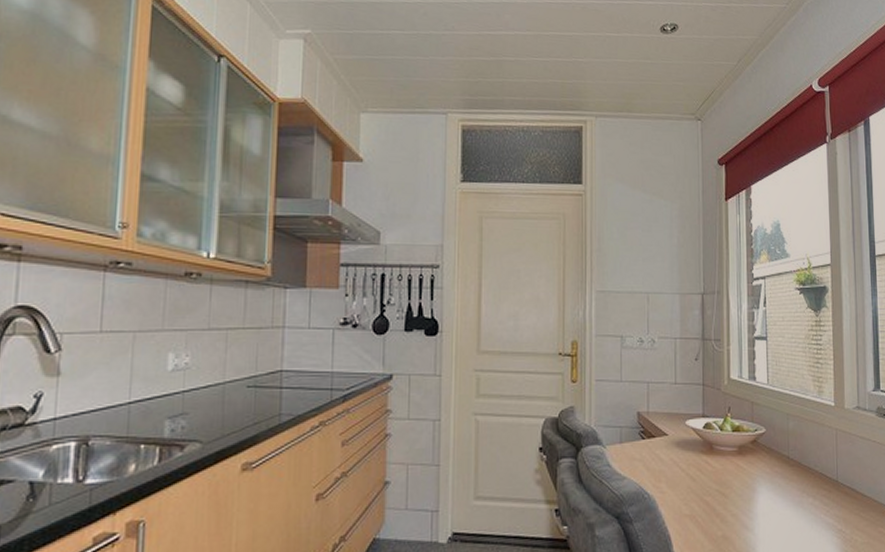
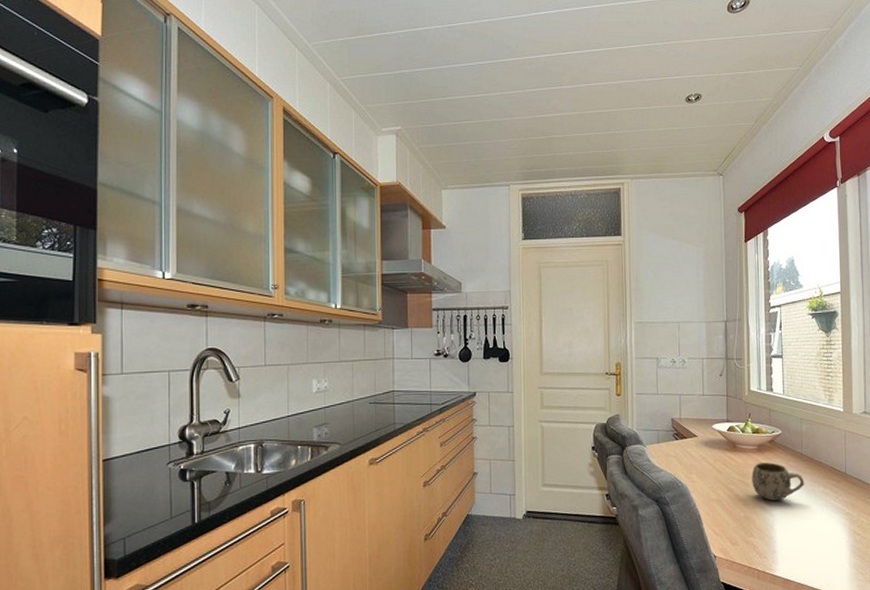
mug: none [731,468,792,517] -> present [752,462,805,502]

